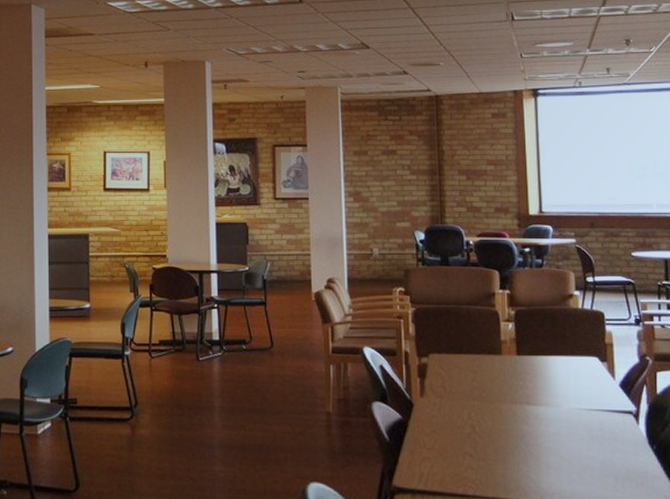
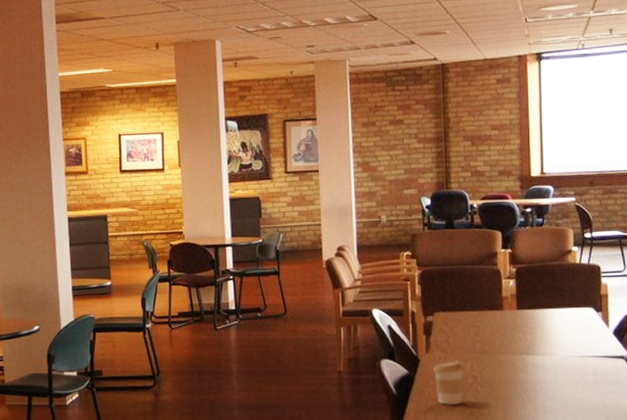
coffee cup: none [427,405,462,456] -> present [432,359,465,405]

